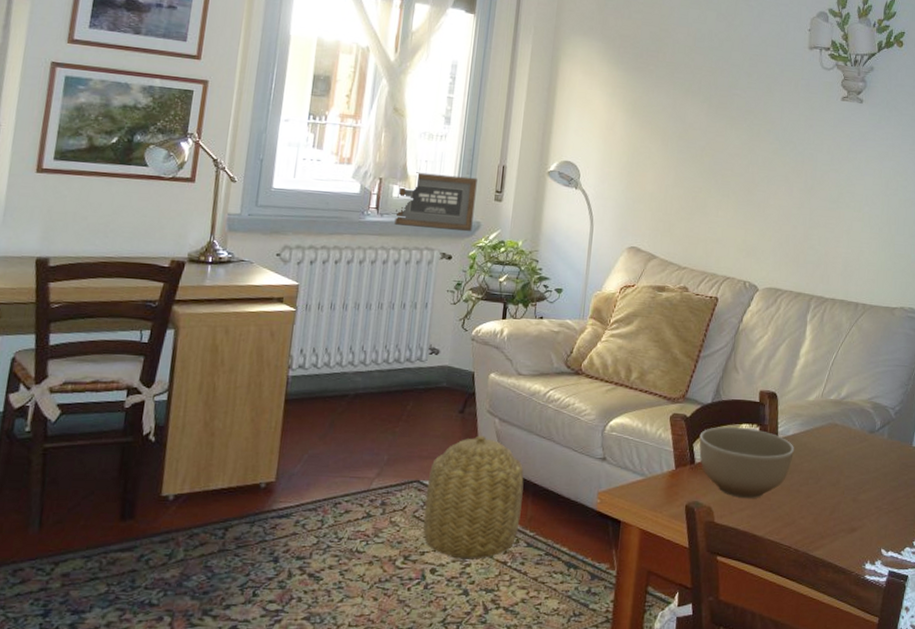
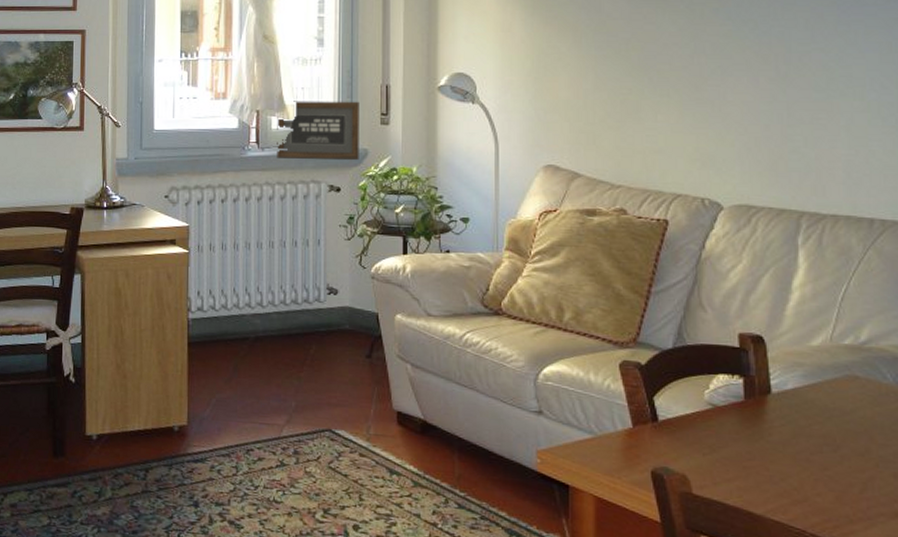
basket: present [423,435,524,559] -> none [340,382,447,518]
bowl: present [699,426,795,499] -> none [661,377,798,468]

